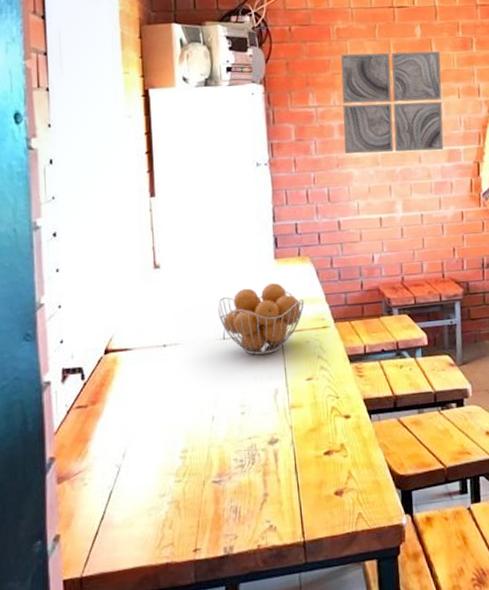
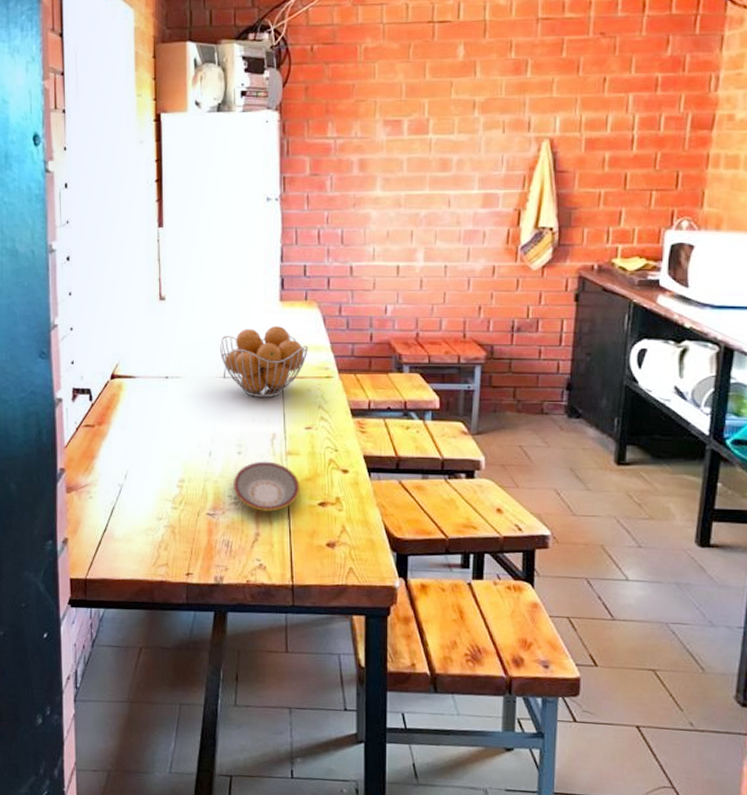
plate: none [237,417,306,470] -> present [232,461,300,512]
wall art: present [341,51,444,154] -> none [364,76,485,194]

